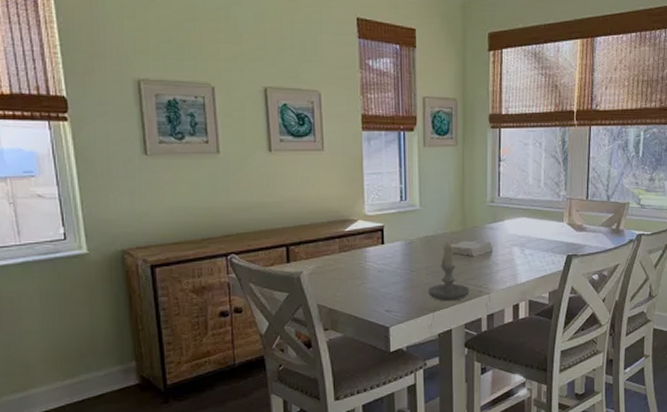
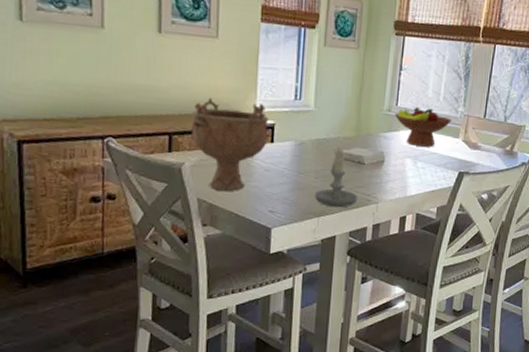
decorative bowl: none [306,206,378,295] -> present [191,97,269,191]
fruit bowl: none [498,195,554,234] -> present [394,107,452,147]

